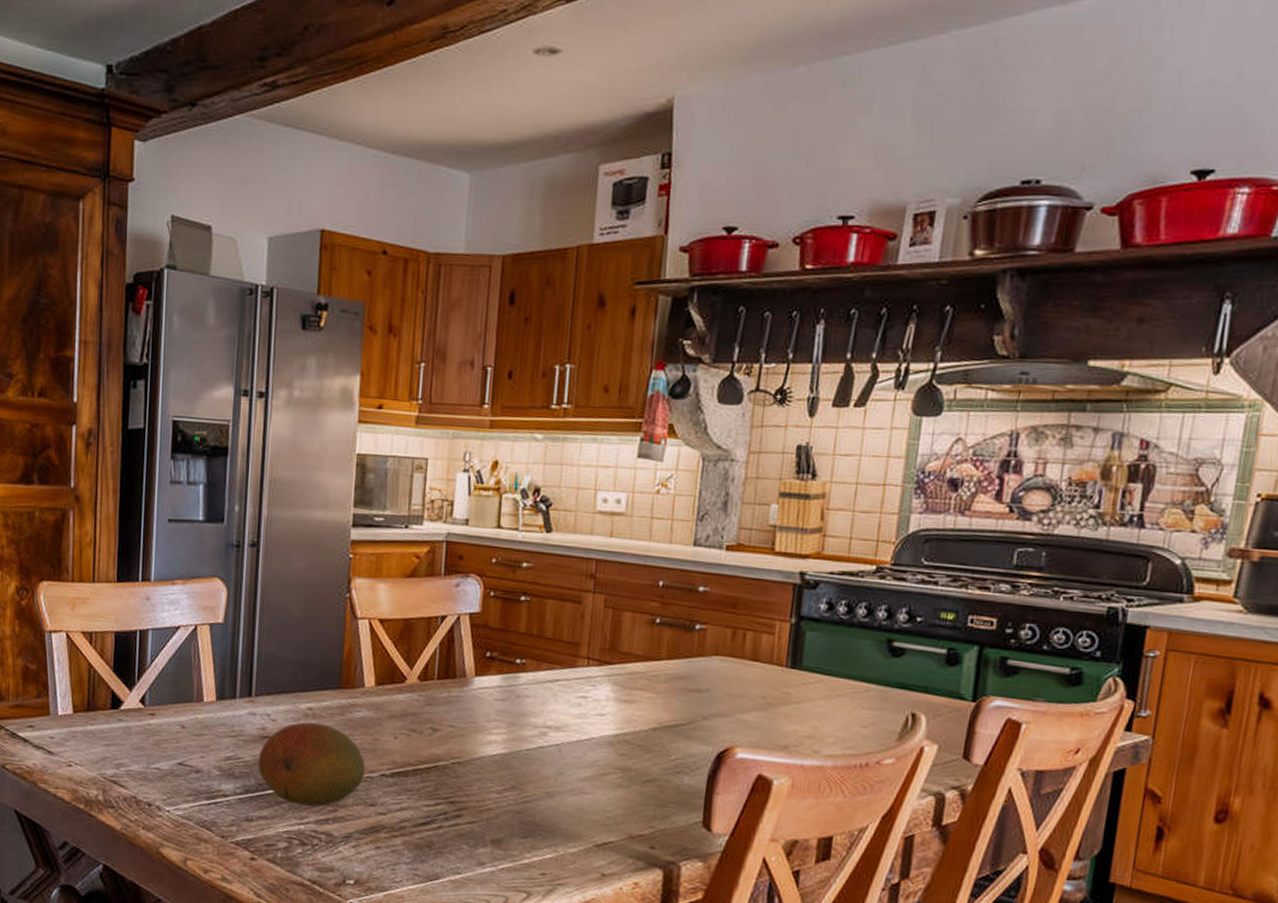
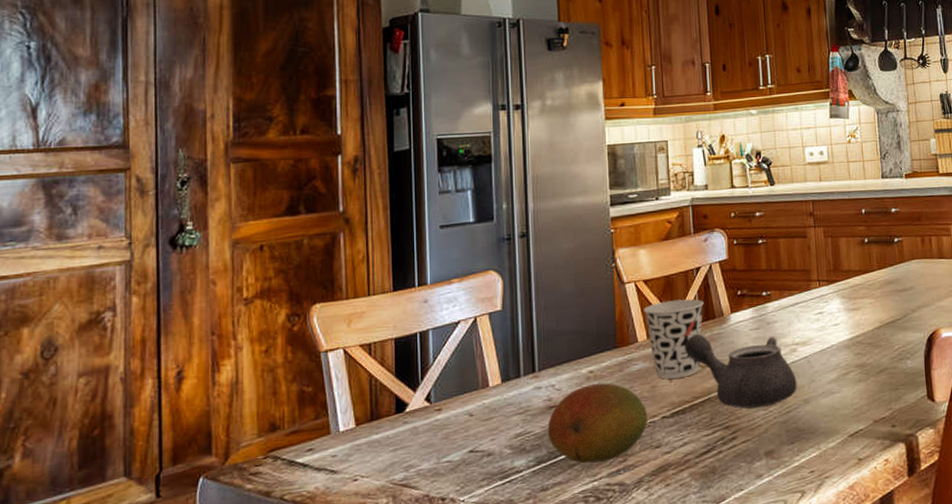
cup: none [374,647,445,737] -> present [643,299,704,379]
teapot: none [415,691,542,791] -> present [684,333,797,409]

